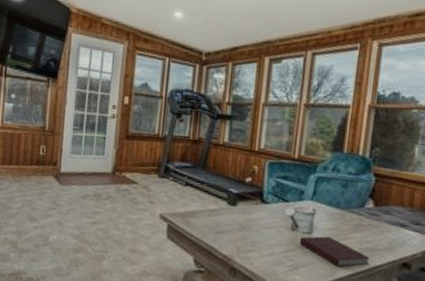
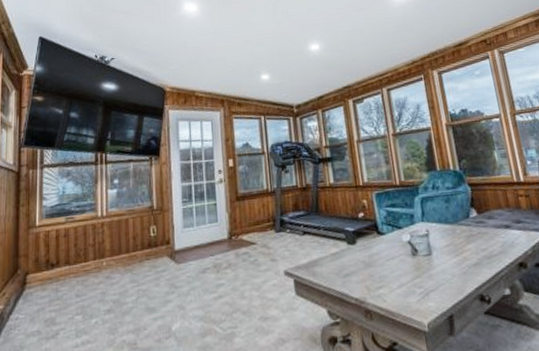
notebook: present [299,236,370,267] -> none [422,253,490,283]

